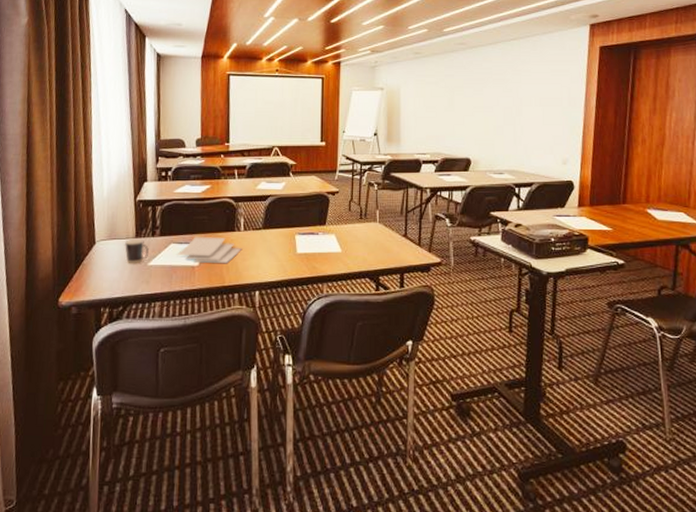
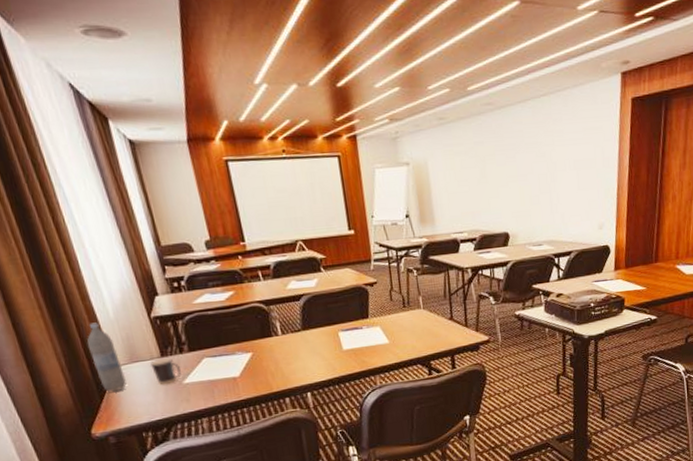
water bottle: none [78,199,102,264] -> present [86,322,127,392]
papers: present [177,236,242,264] -> none [213,344,285,375]

